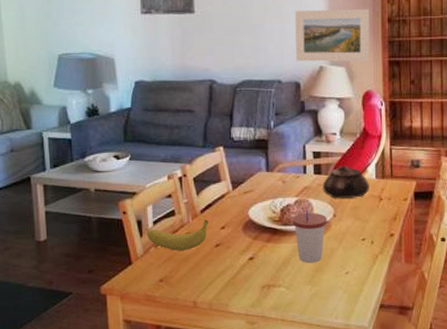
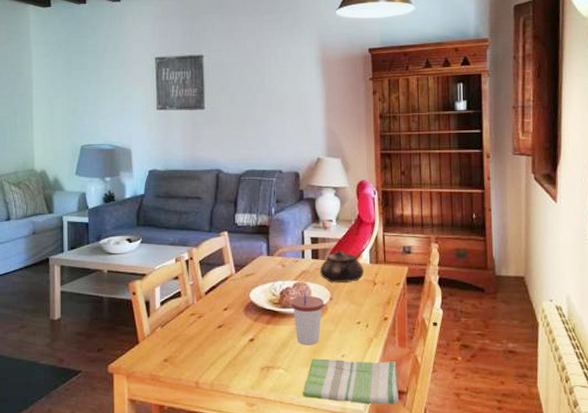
fruit: present [146,219,209,251] -> none [153,301,212,331]
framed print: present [295,9,370,62] -> none [295,106,363,154]
dish towel: none [305,276,404,321] -> present [303,358,399,404]

